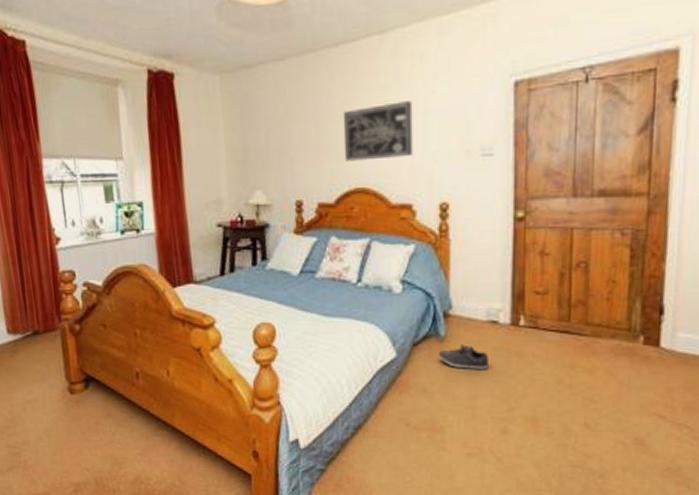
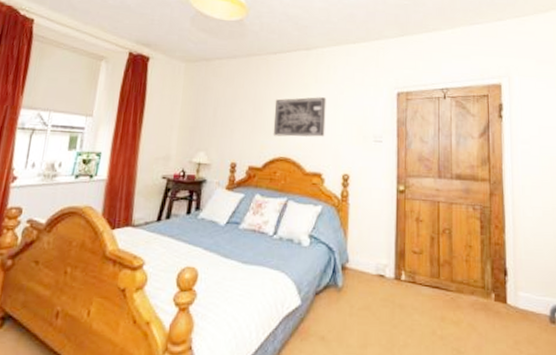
shoe: present [437,344,488,369] -> none [335,295,377,319]

